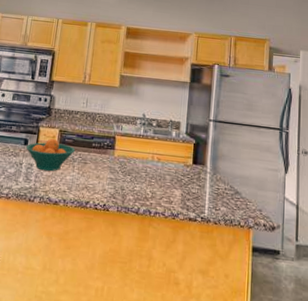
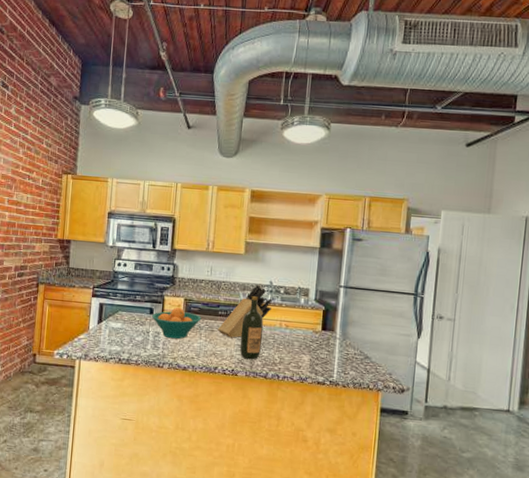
knife block: none [90,117,145,171] -> present [217,285,272,338]
wine bottle: none [112,128,136,194] -> present [239,296,263,360]

